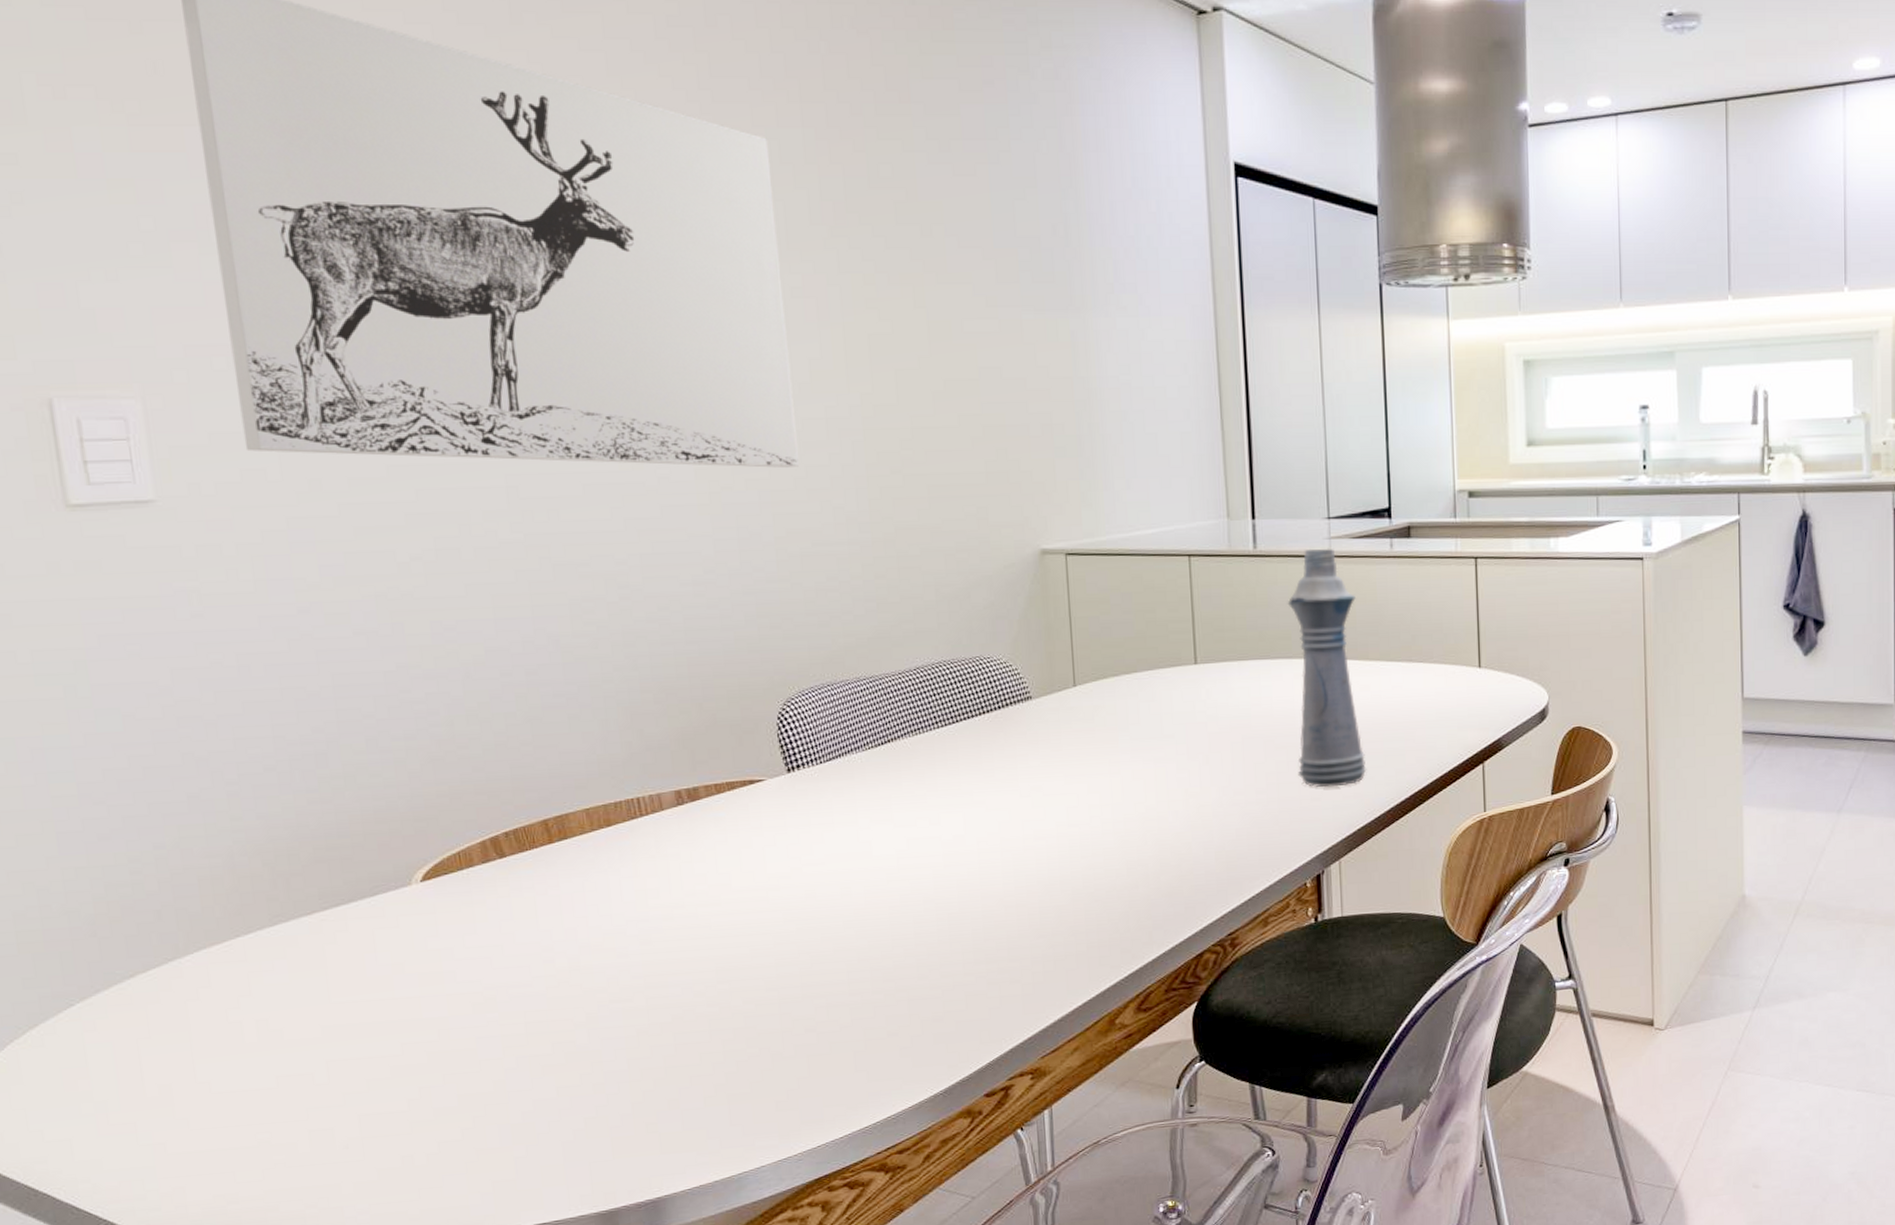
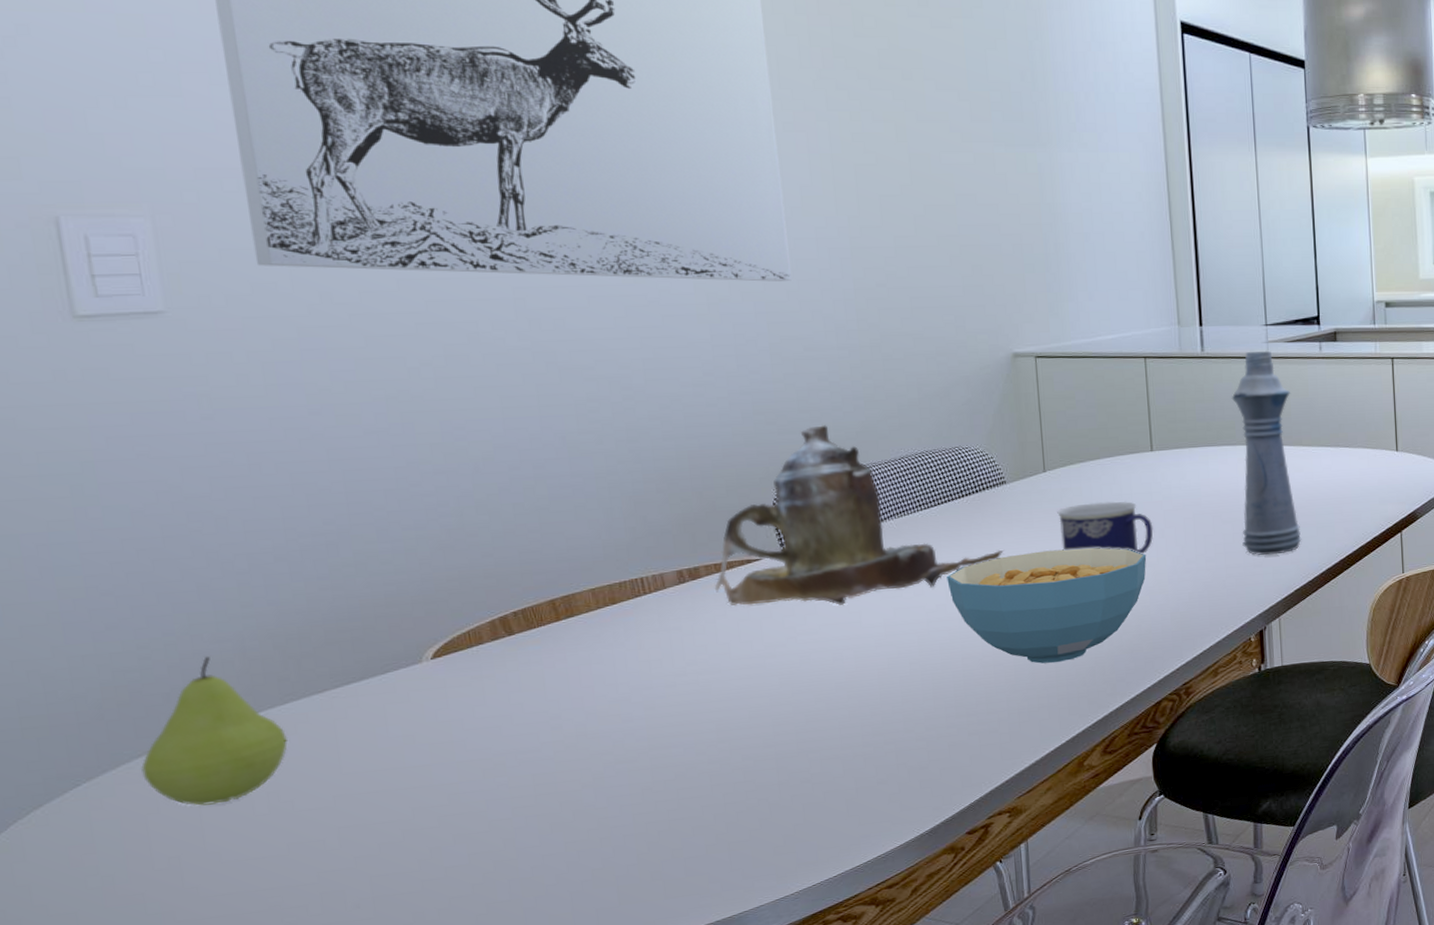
fruit: none [133,871,277,1032] -> present [141,656,288,806]
teapot: none [714,630,1028,835] -> present [714,425,1004,606]
cereal bowl: none [965,774,1189,906] -> present [947,547,1147,664]
cup: none [1088,721,1197,783] -> present [1057,501,1154,554]

